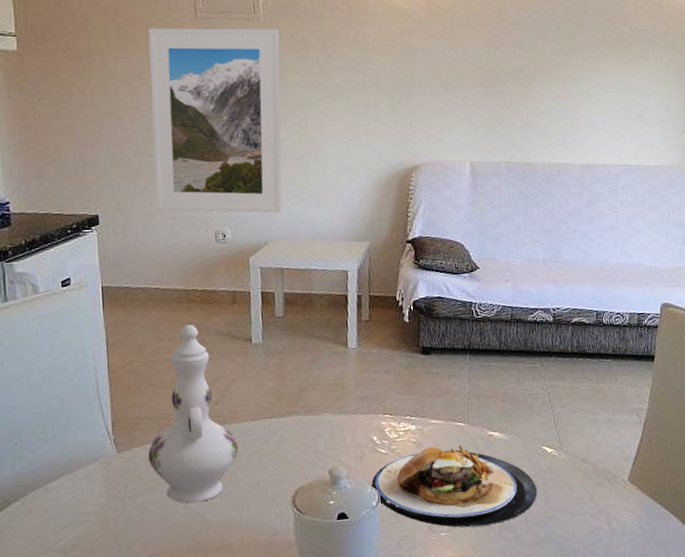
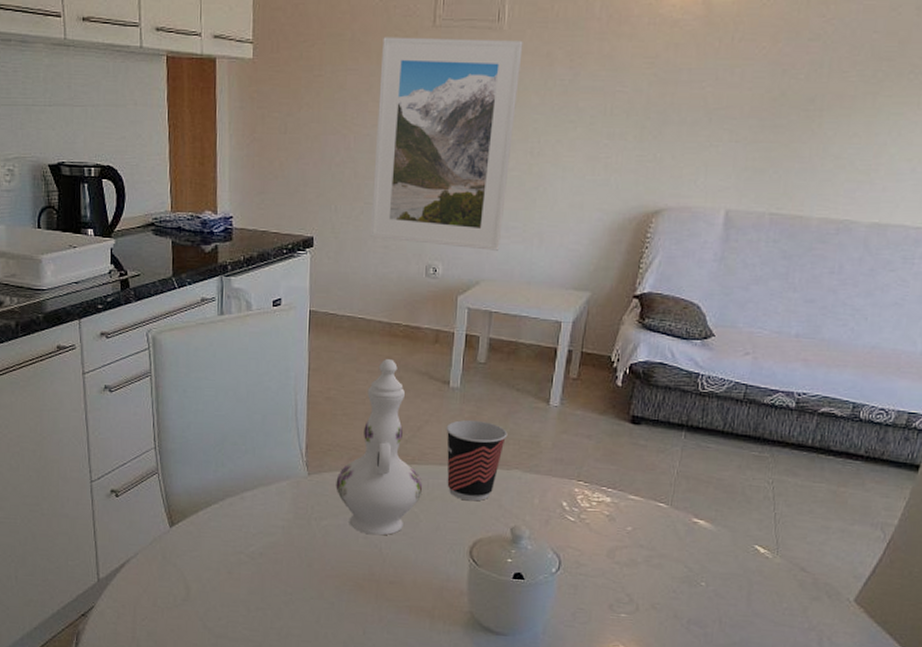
cup: none [254,372,314,452] -> present [446,420,508,502]
plate: present [371,444,538,528] -> none [553,523,740,617]

